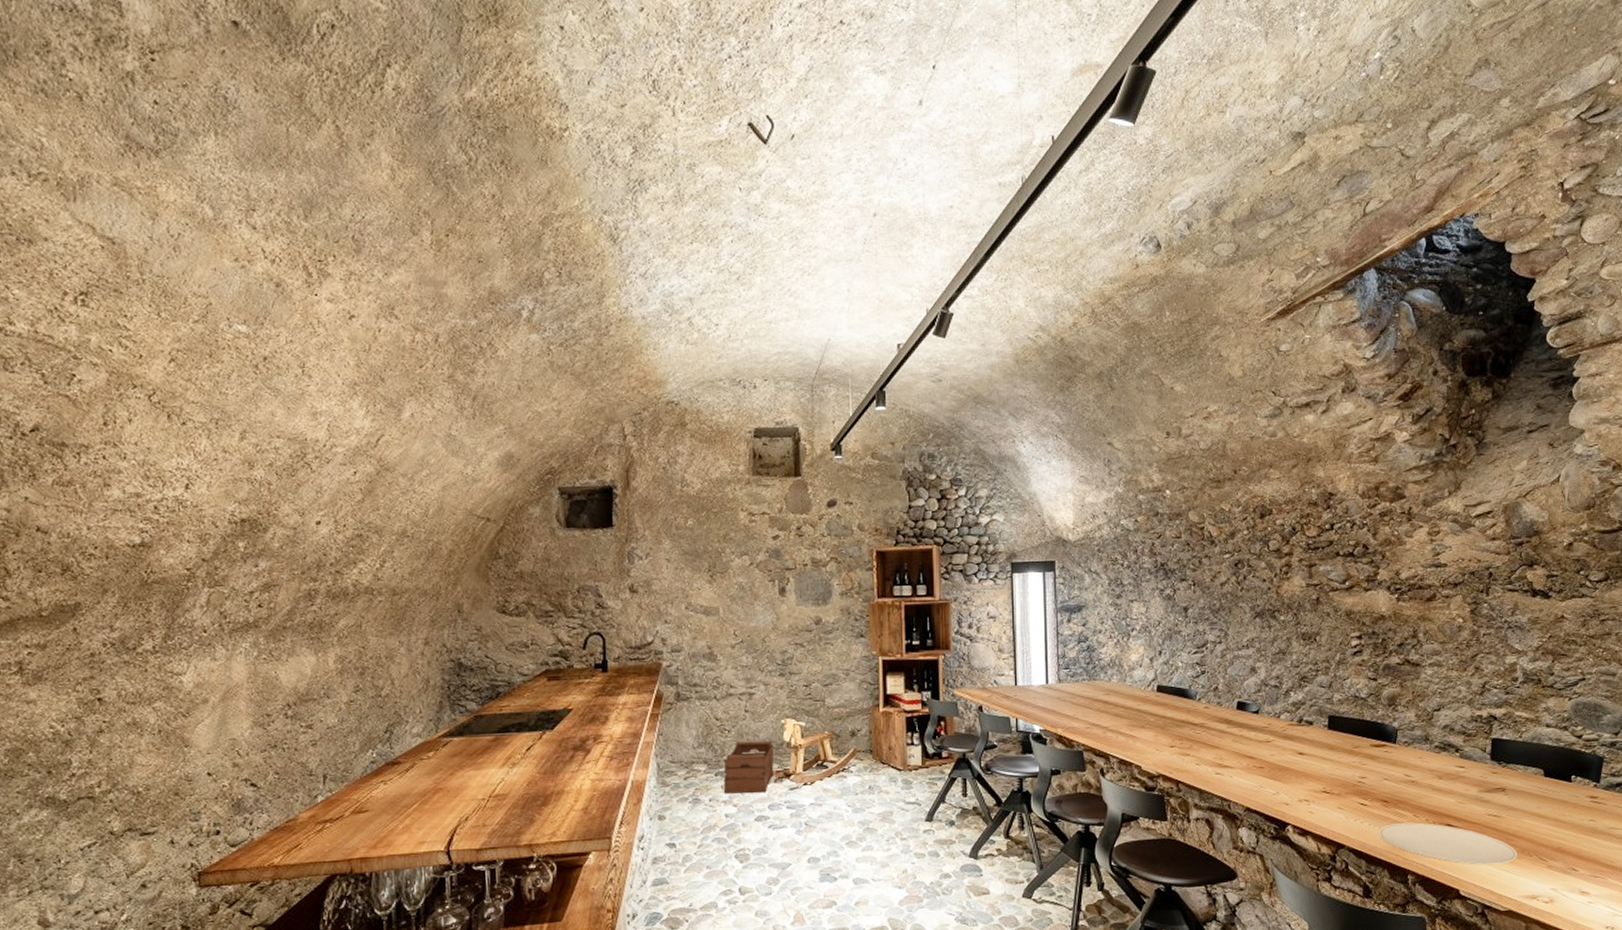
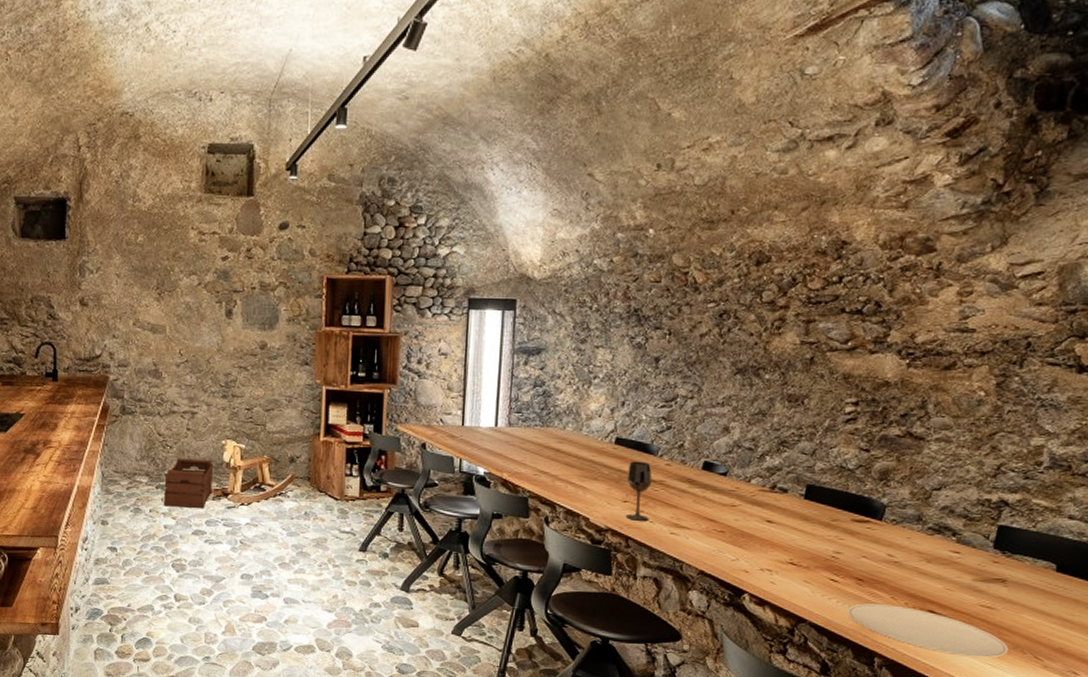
wine glass: none [1170,706,1194,765] -> present [626,461,653,522]

